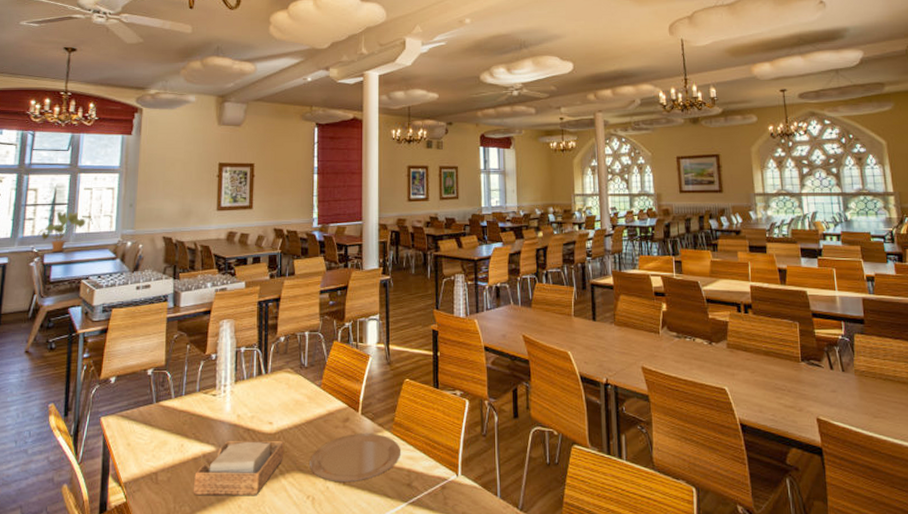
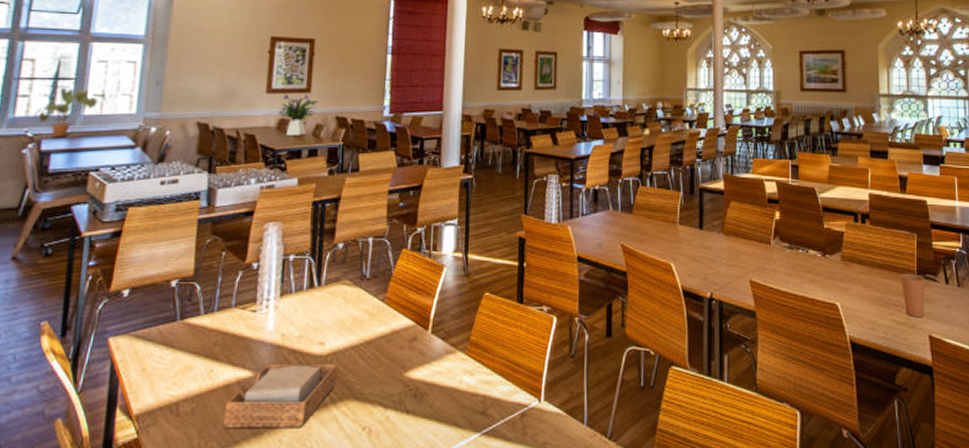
flower arrangement: none [227,209,259,246] -> present [278,92,318,136]
plate: present [310,433,400,481] -> none [367,354,475,410]
cup: none [785,359,811,401] -> present [900,273,925,318]

